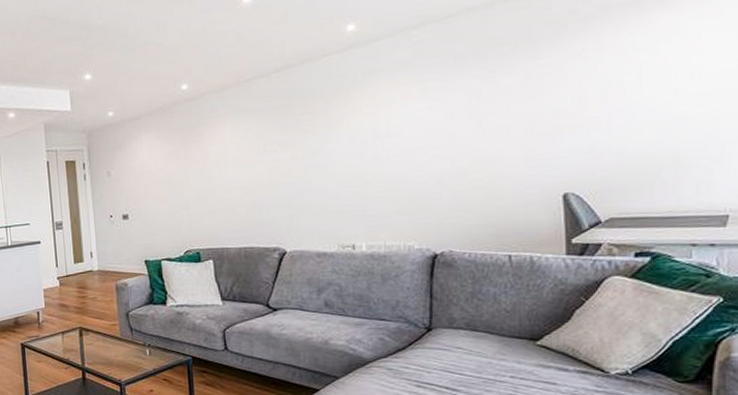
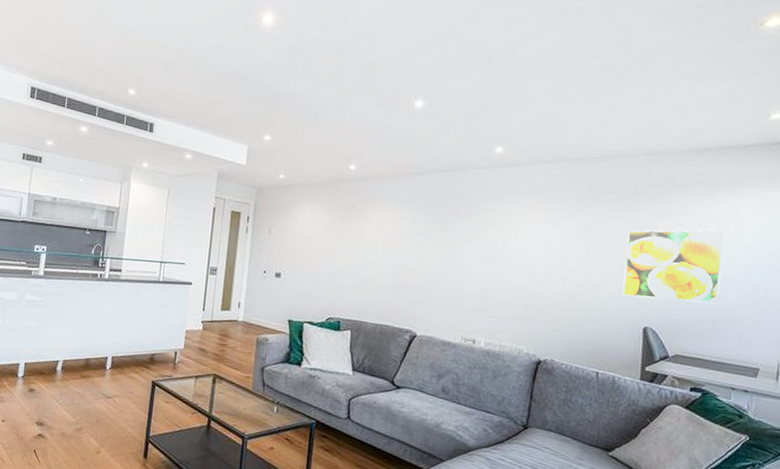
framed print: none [529,56,662,163] -> present [622,229,724,304]

